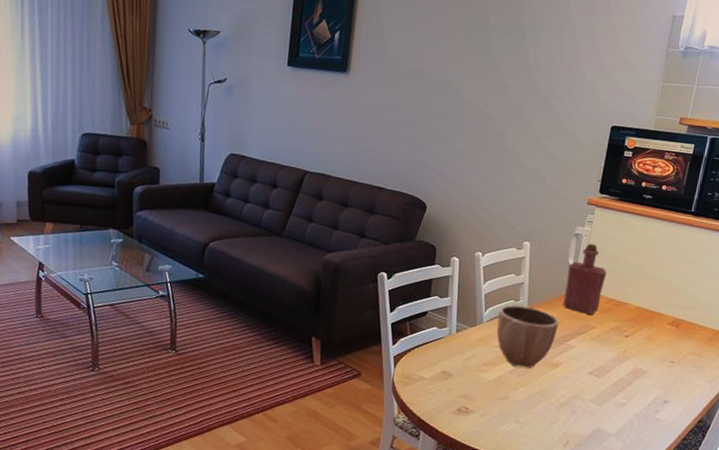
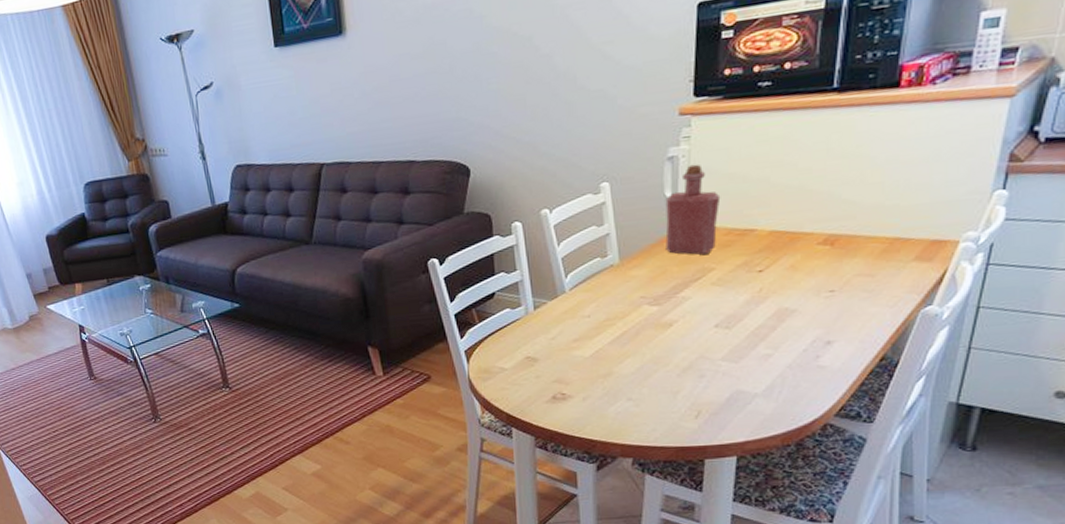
decorative bowl: present [496,305,559,368] -> none [583,261,664,336]

